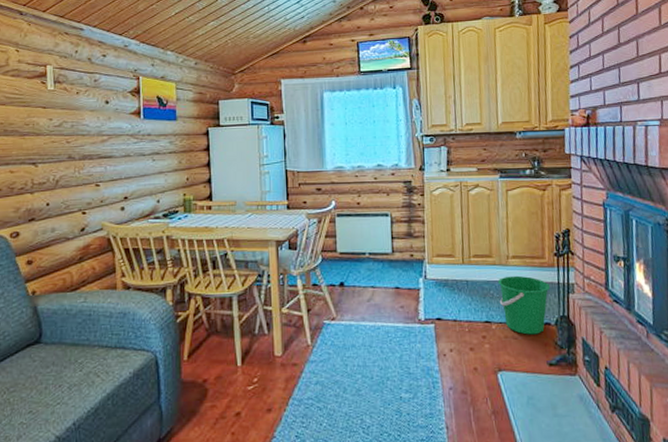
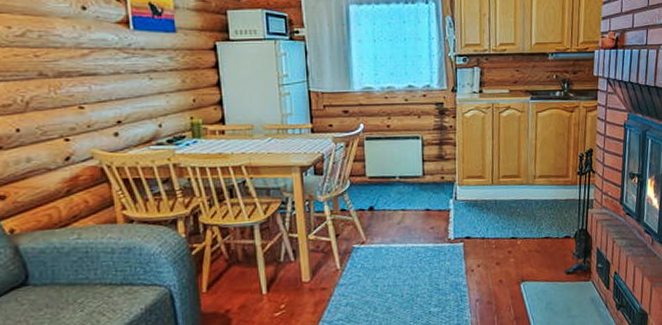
bucket: present [497,275,550,335] -> none [524,194,571,248]

